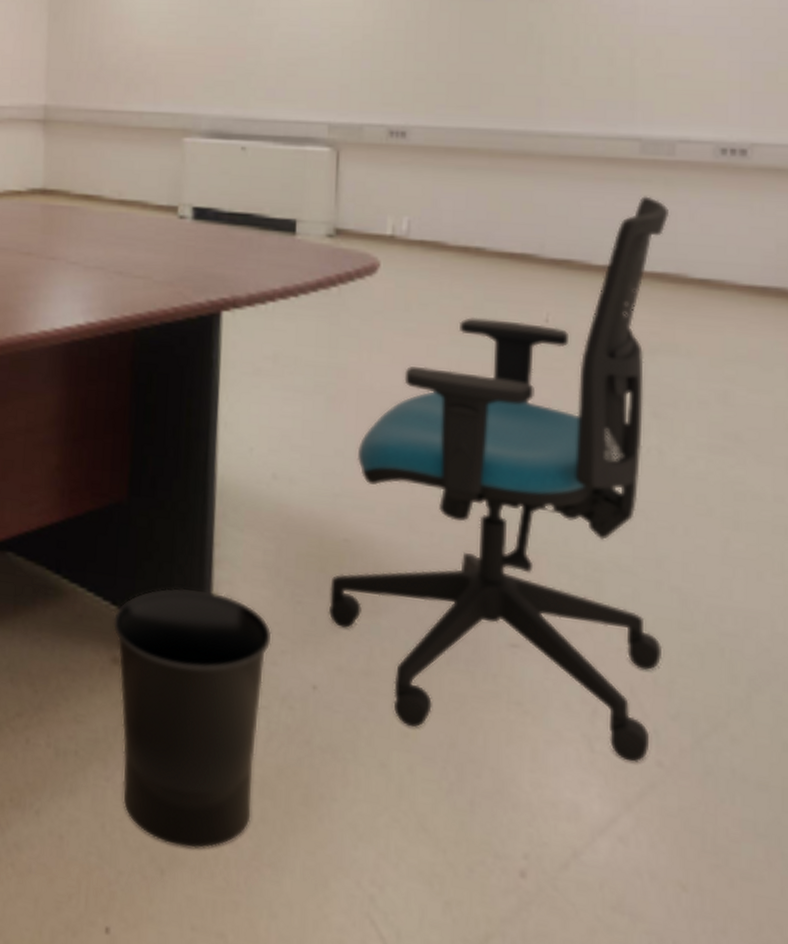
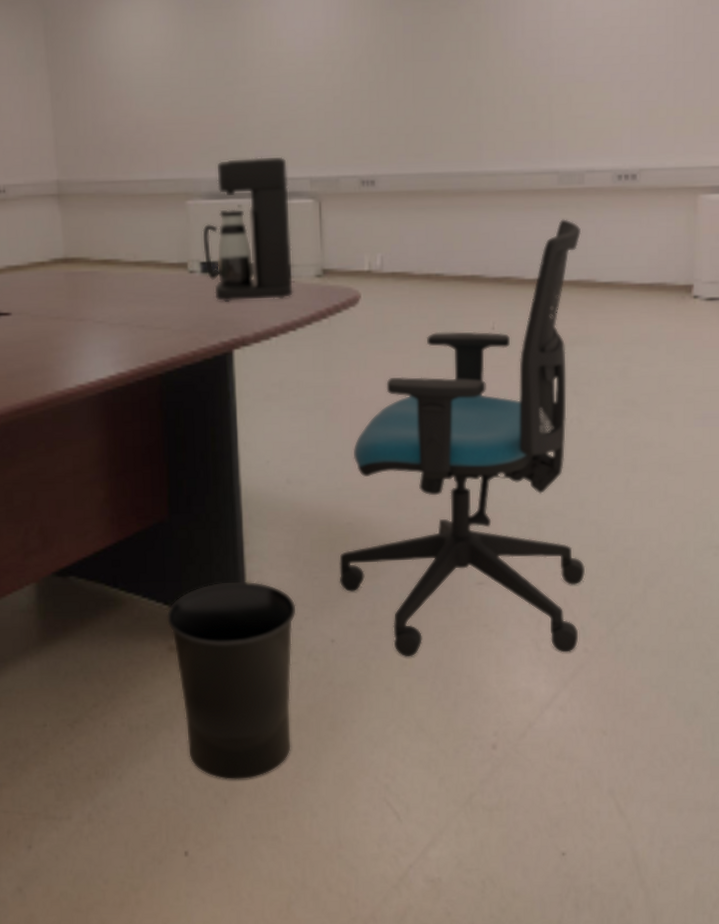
coffee maker: none [197,95,304,258] -> present [202,156,294,302]

